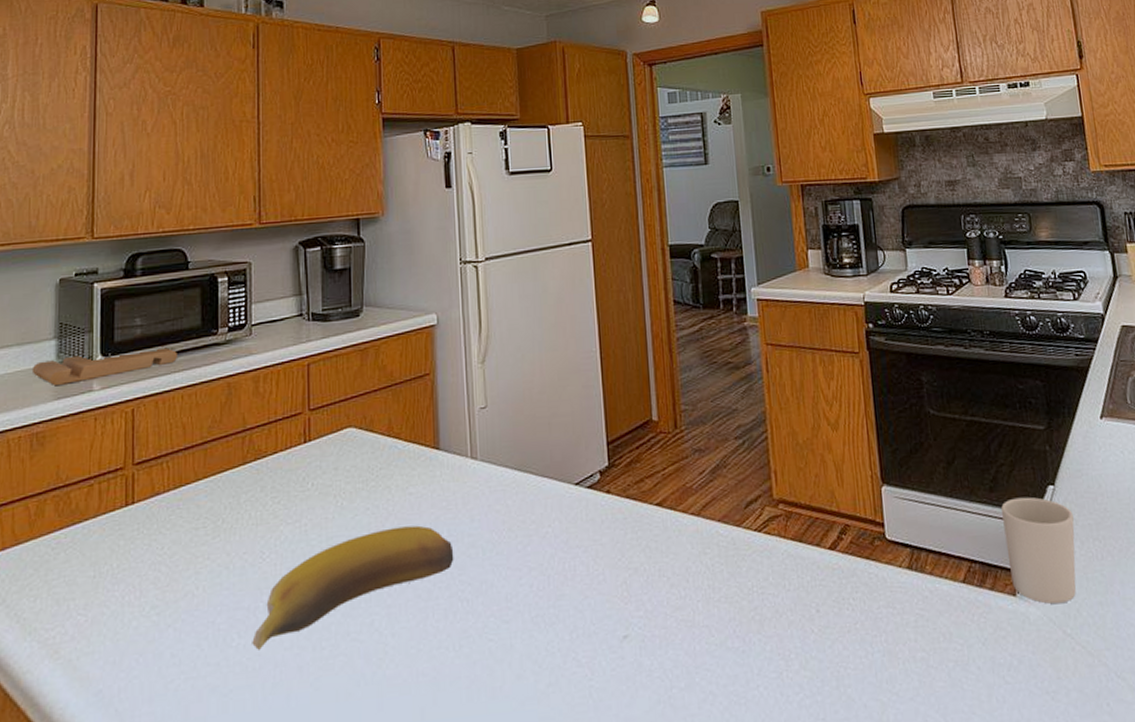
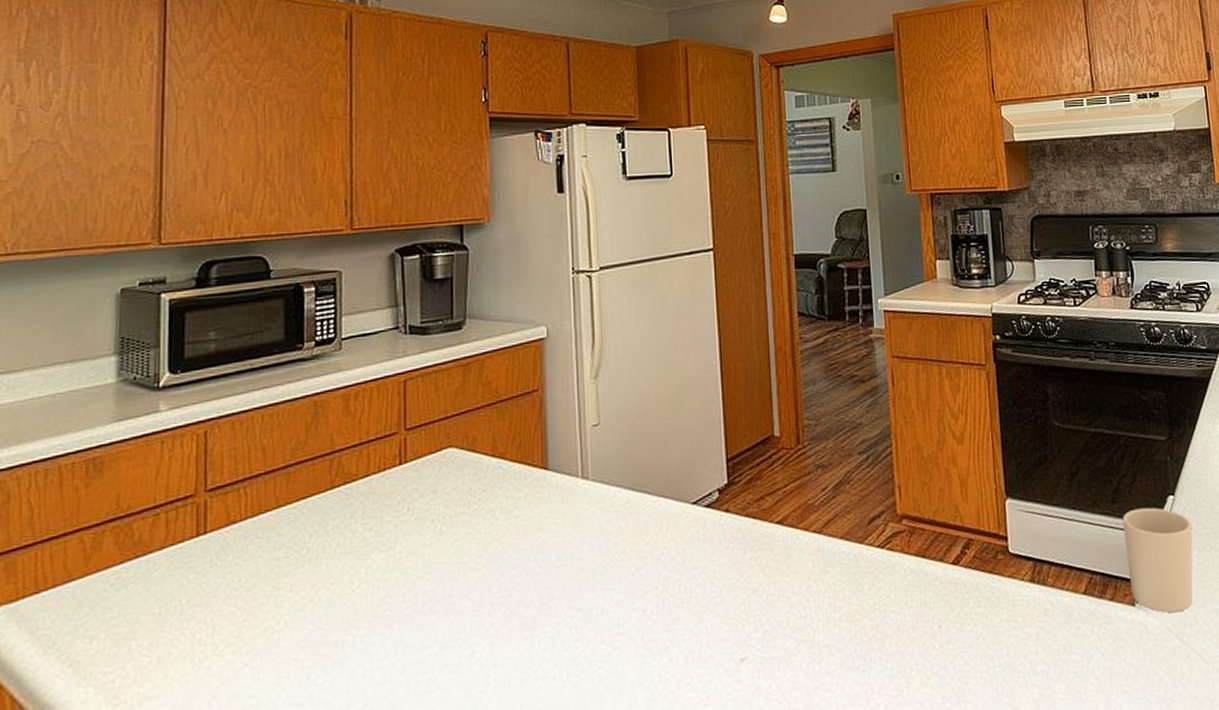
cutting board: present [31,346,177,387] -> none [87,362,257,407]
banana: present [252,525,454,650] -> none [339,550,563,687]

